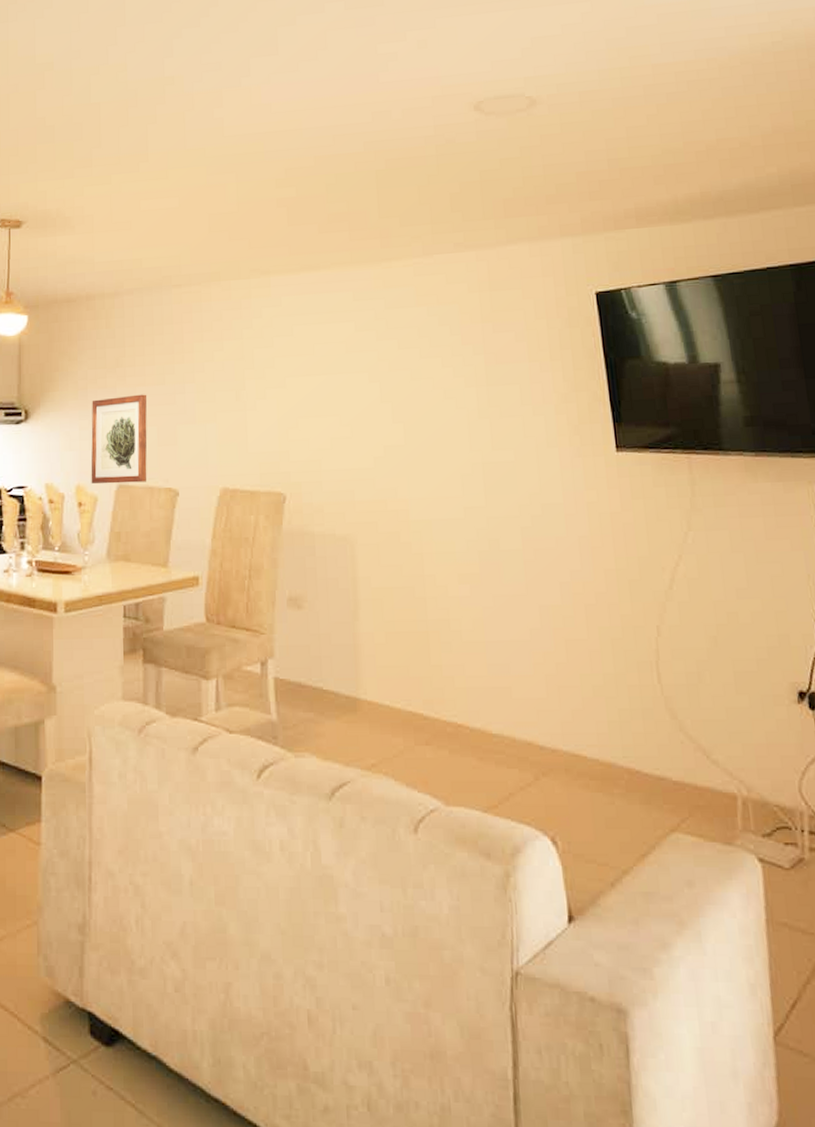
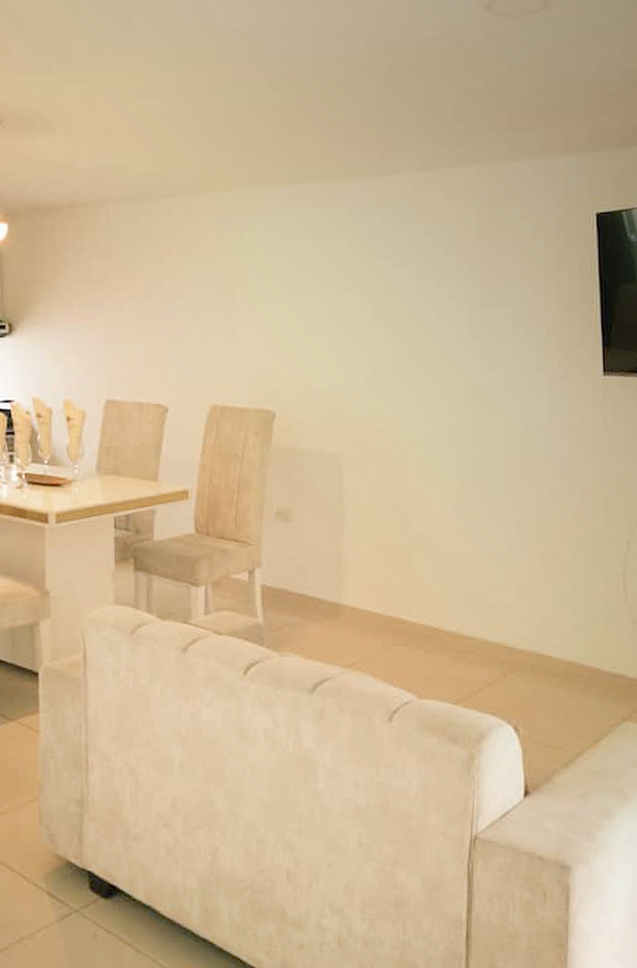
wall art: present [91,394,147,484] -> none [78,309,136,399]

